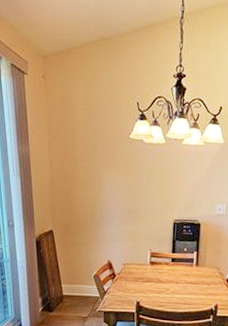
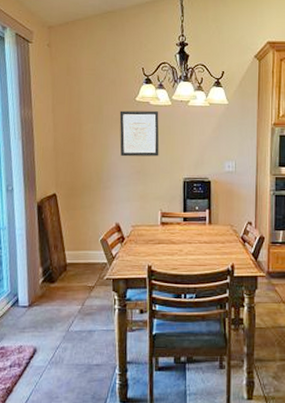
wall art: none [113,148,153,197] -> present [119,110,159,157]

